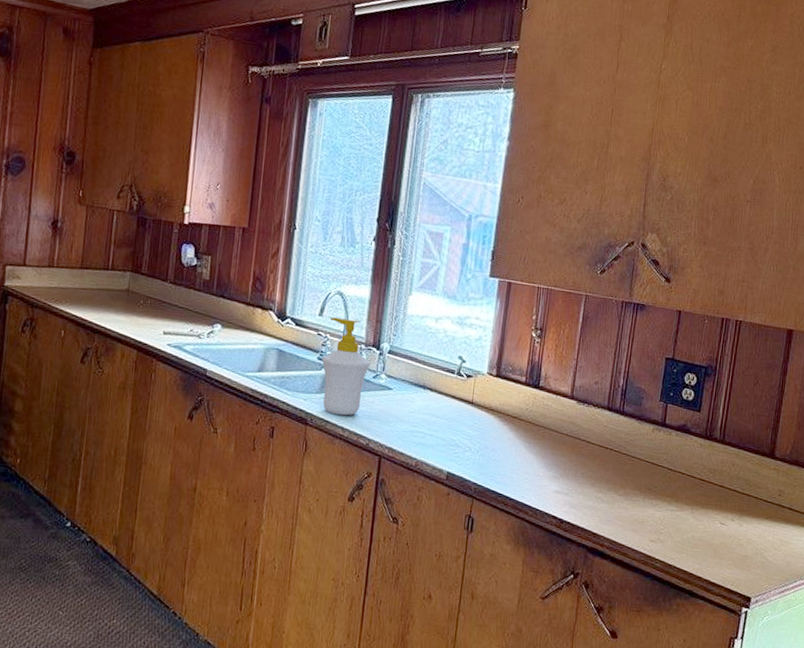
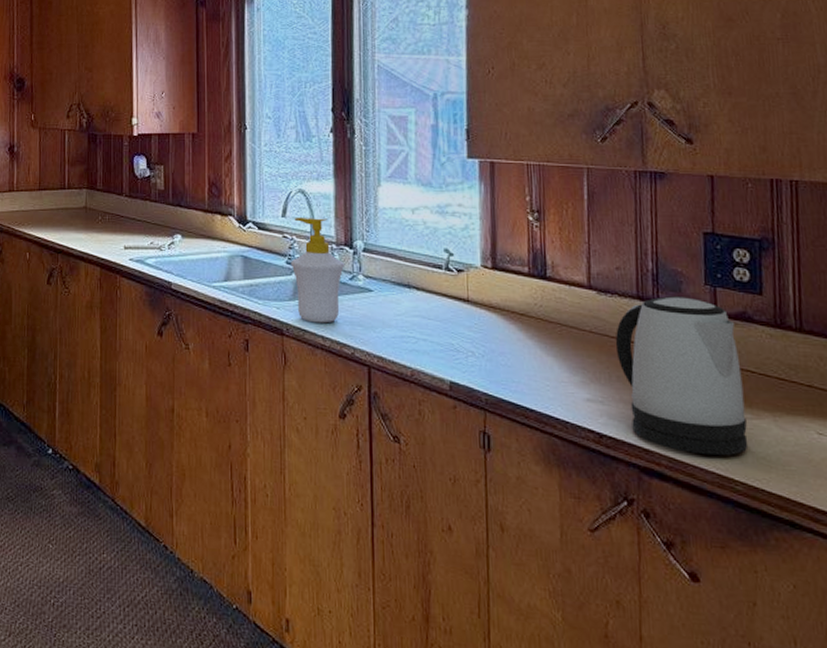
kettle: none [584,408,676,540] -> present [615,296,749,456]

